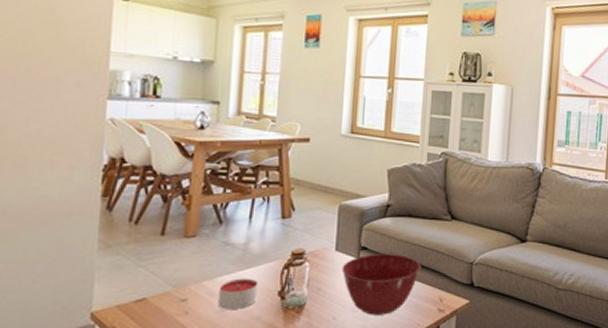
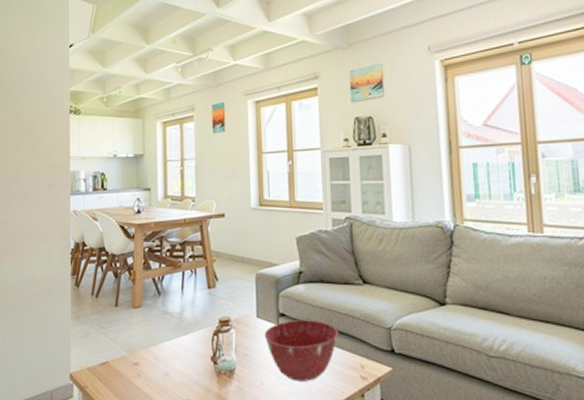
candle: present [218,278,258,309] -> none [163,344,194,373]

